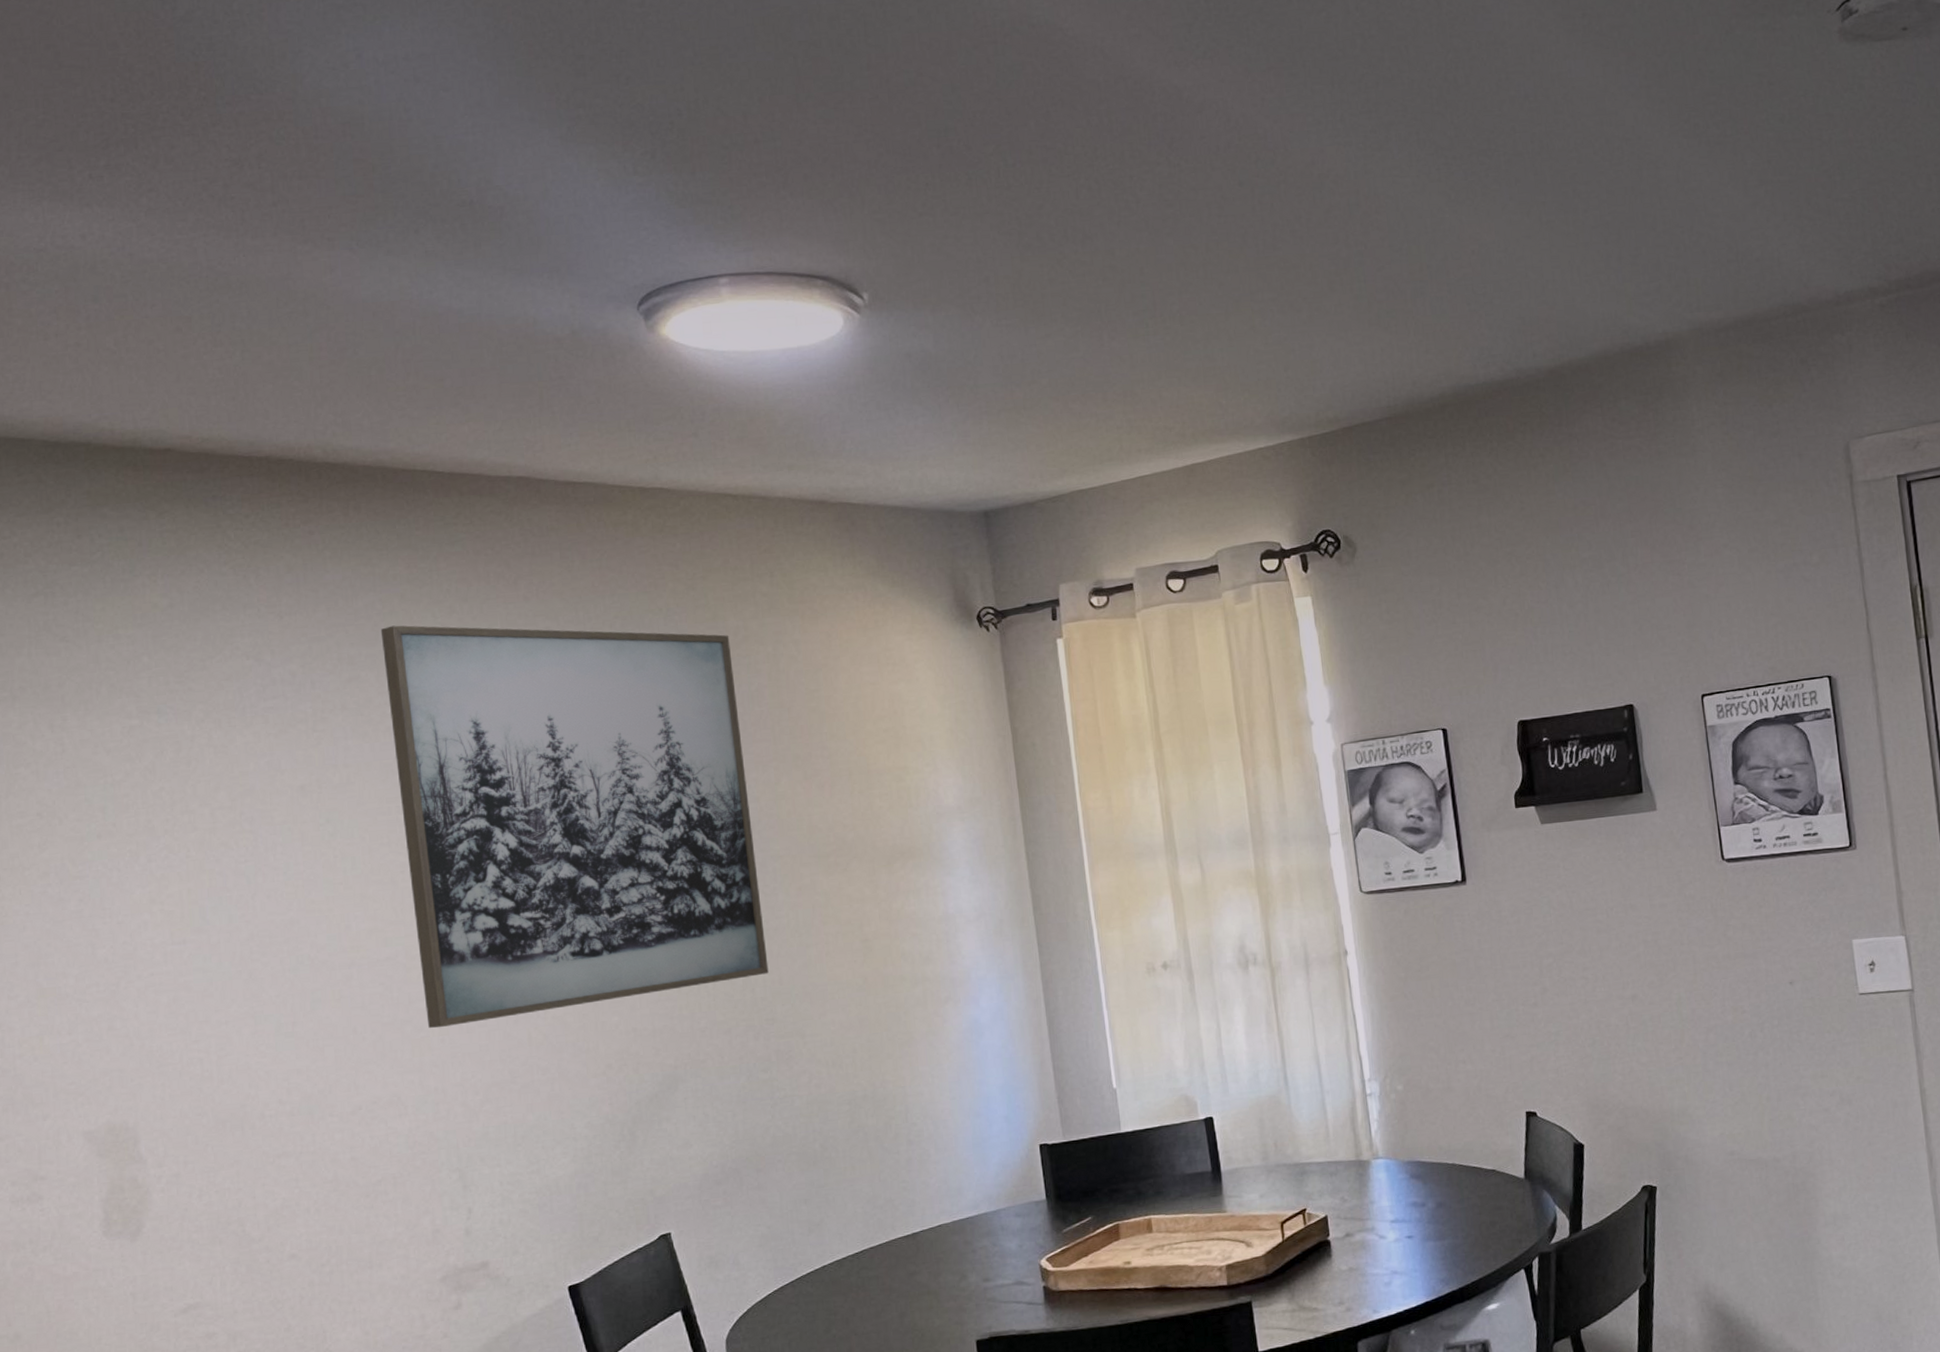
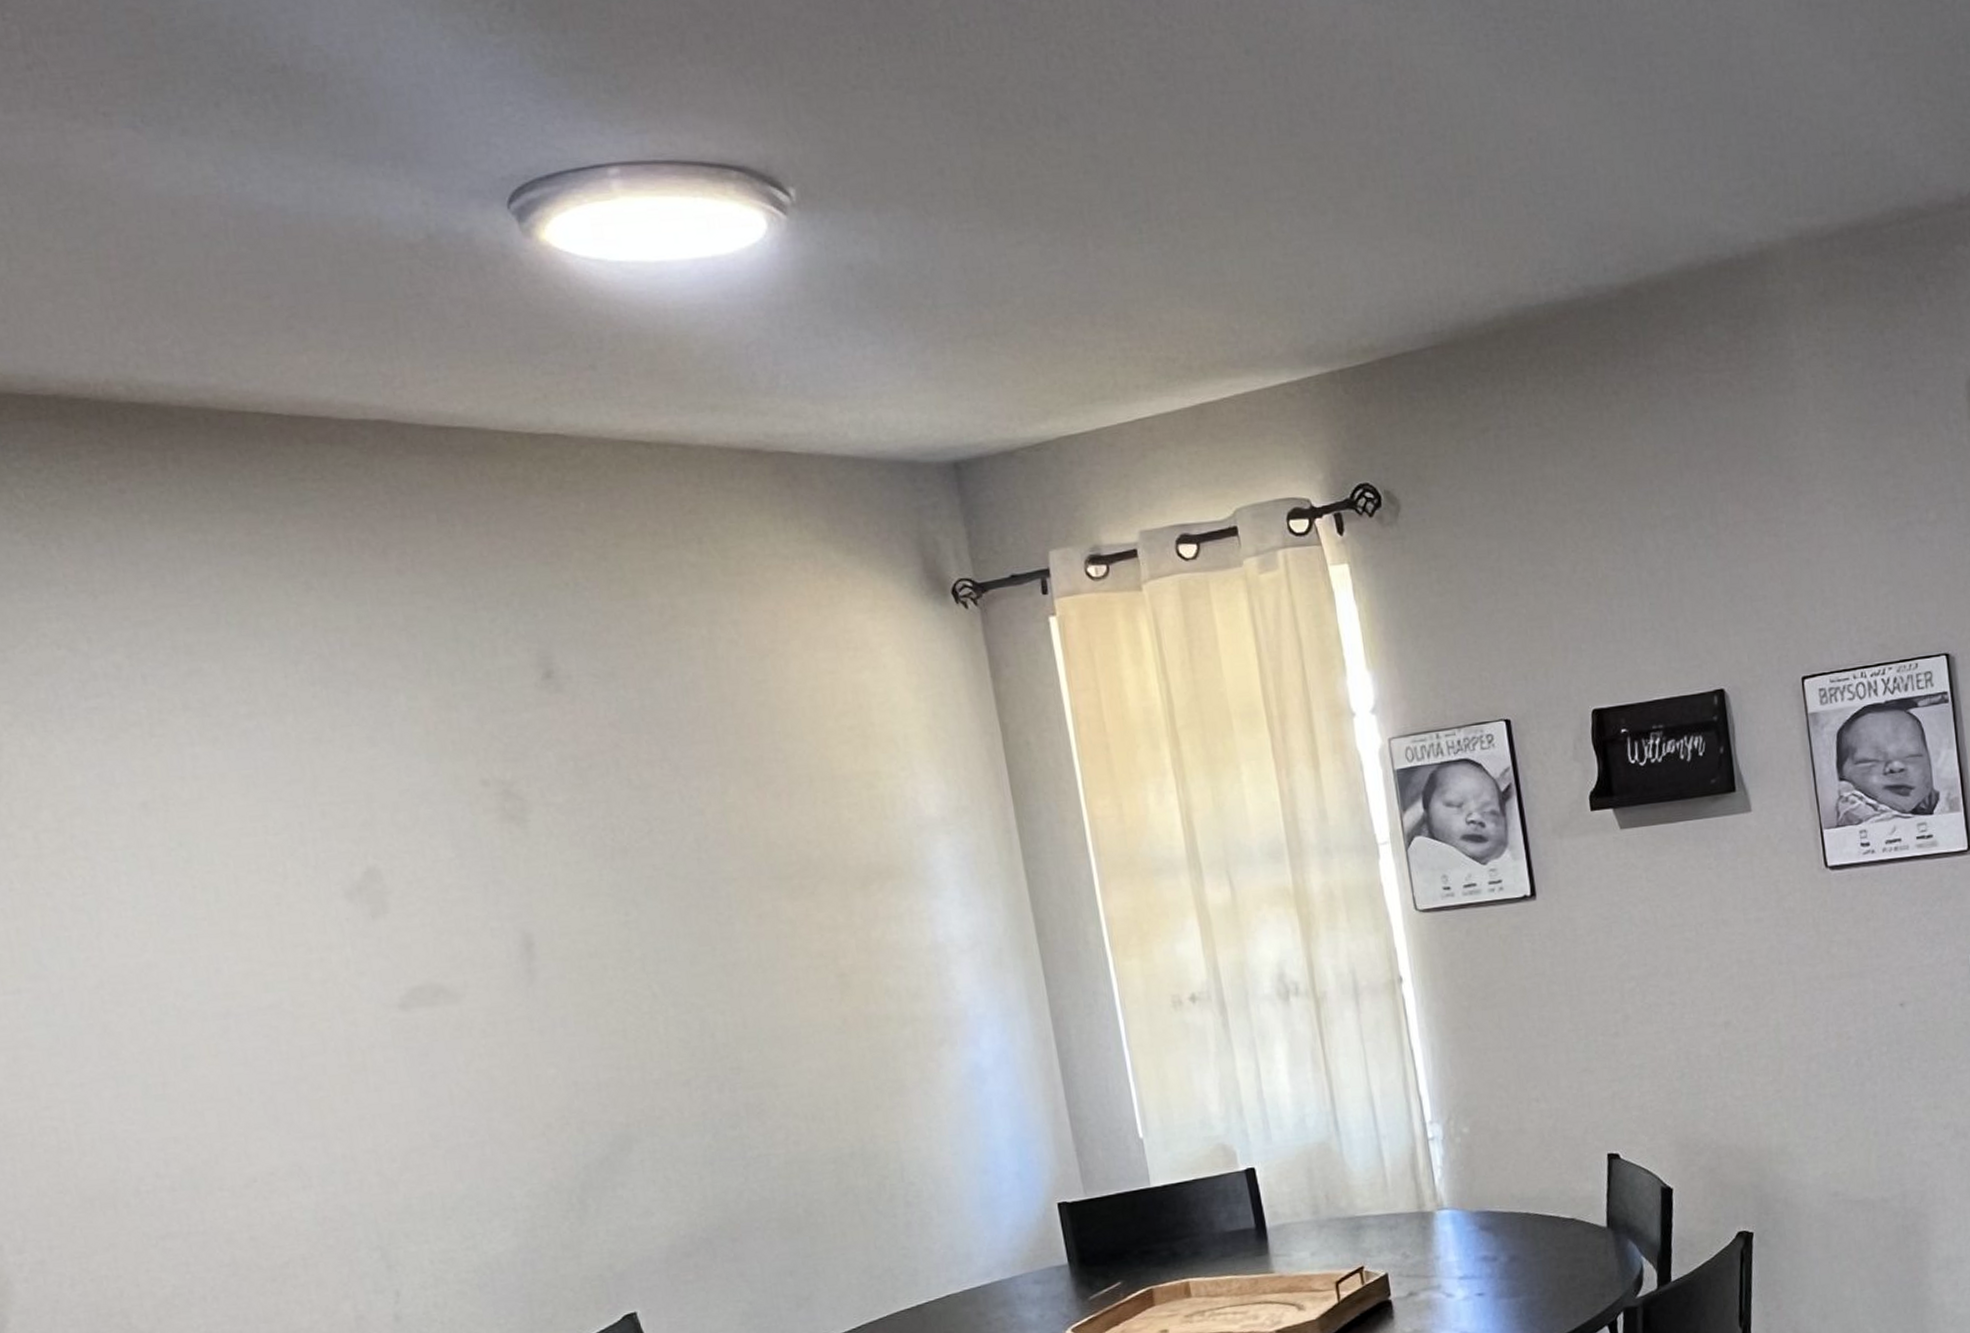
wall art: present [380,625,769,1028] -> none [221,605,730,1087]

